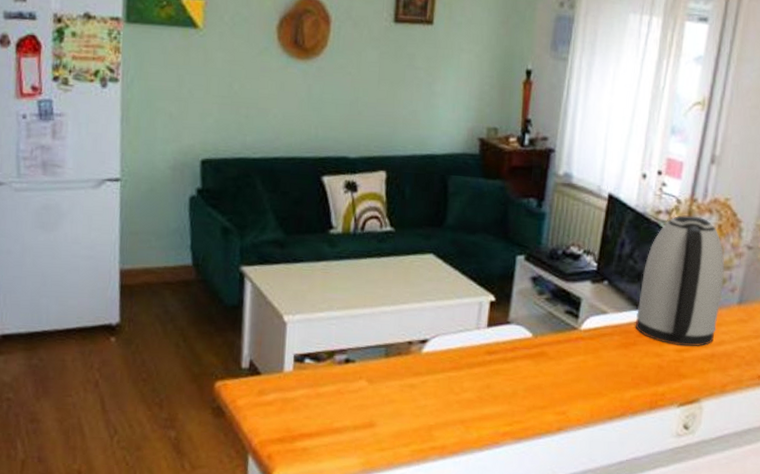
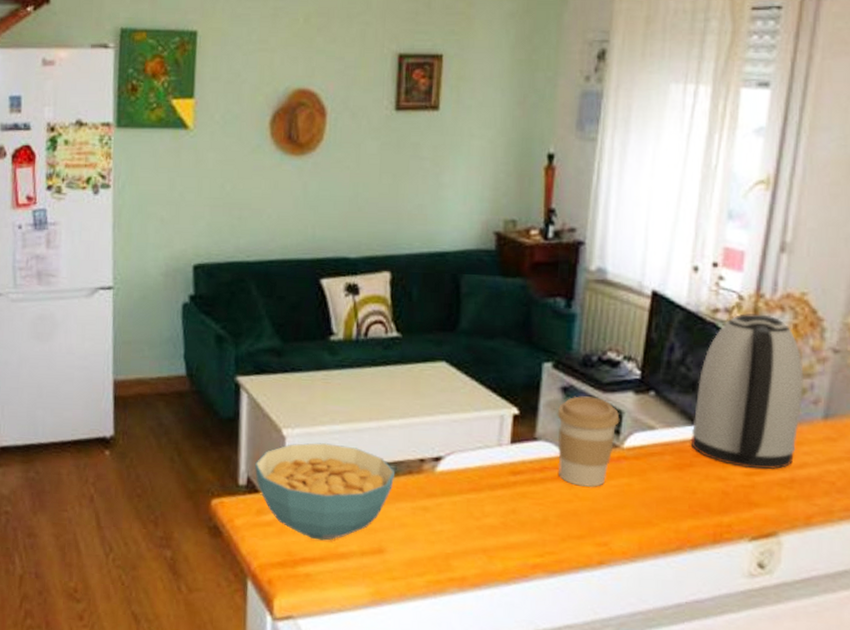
cereal bowl: none [257,327,387,417] -> present [255,442,396,541]
coffee cup: none [526,285,579,365] -> present [557,396,620,488]

